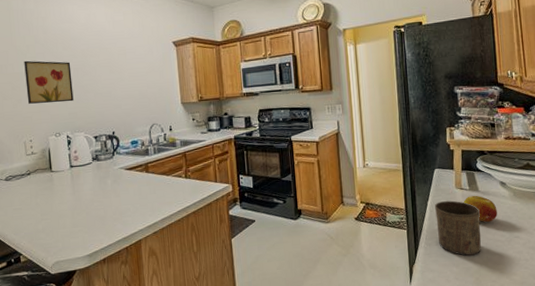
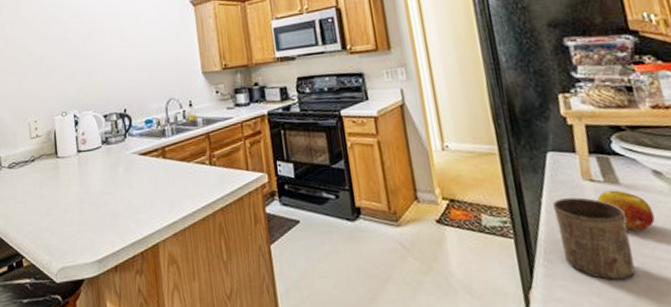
wall art: present [24,60,74,104] -> none [29,30,82,79]

